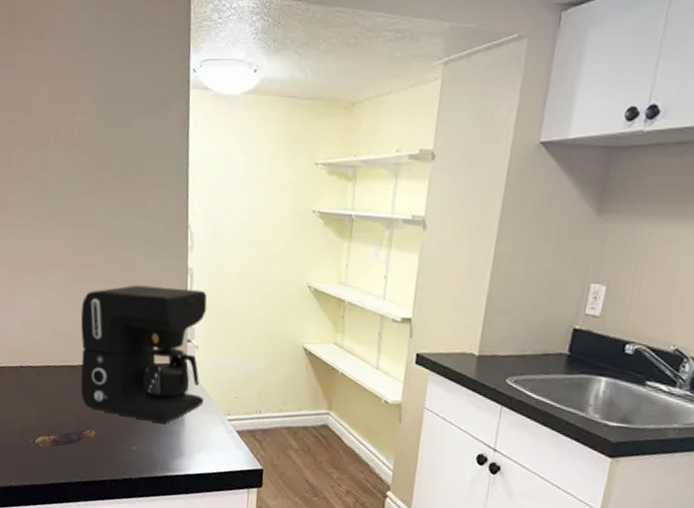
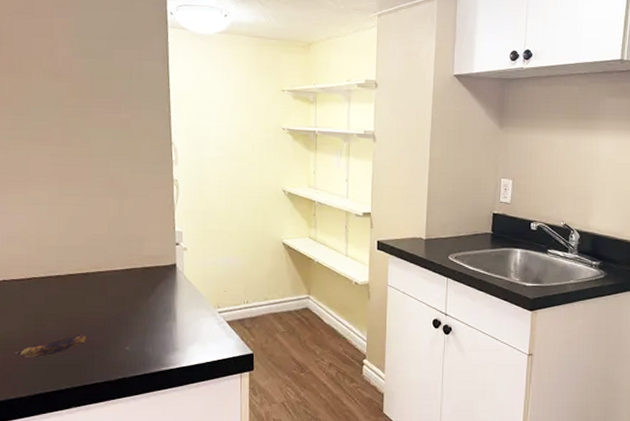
coffee maker: present [80,285,208,424] -> none [68,196,195,322]

